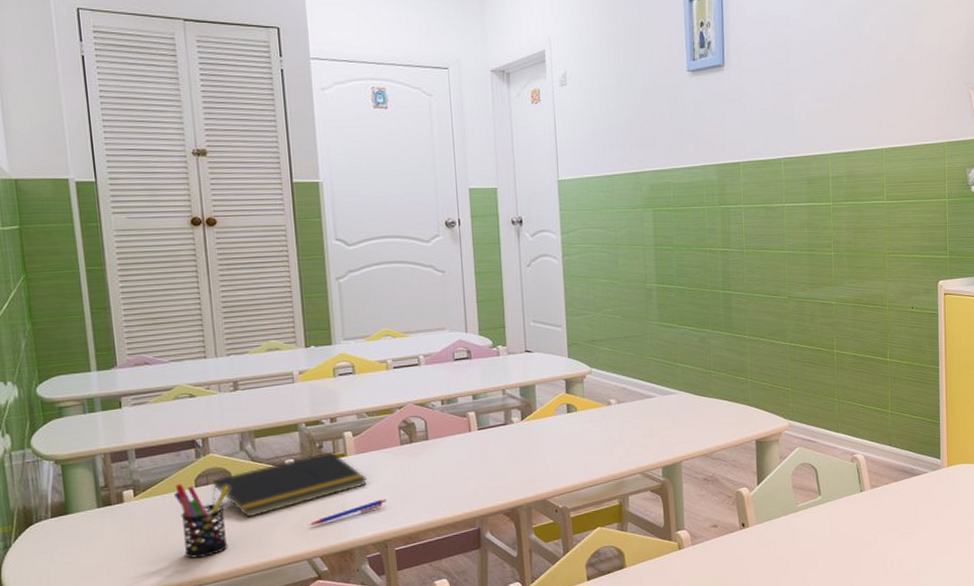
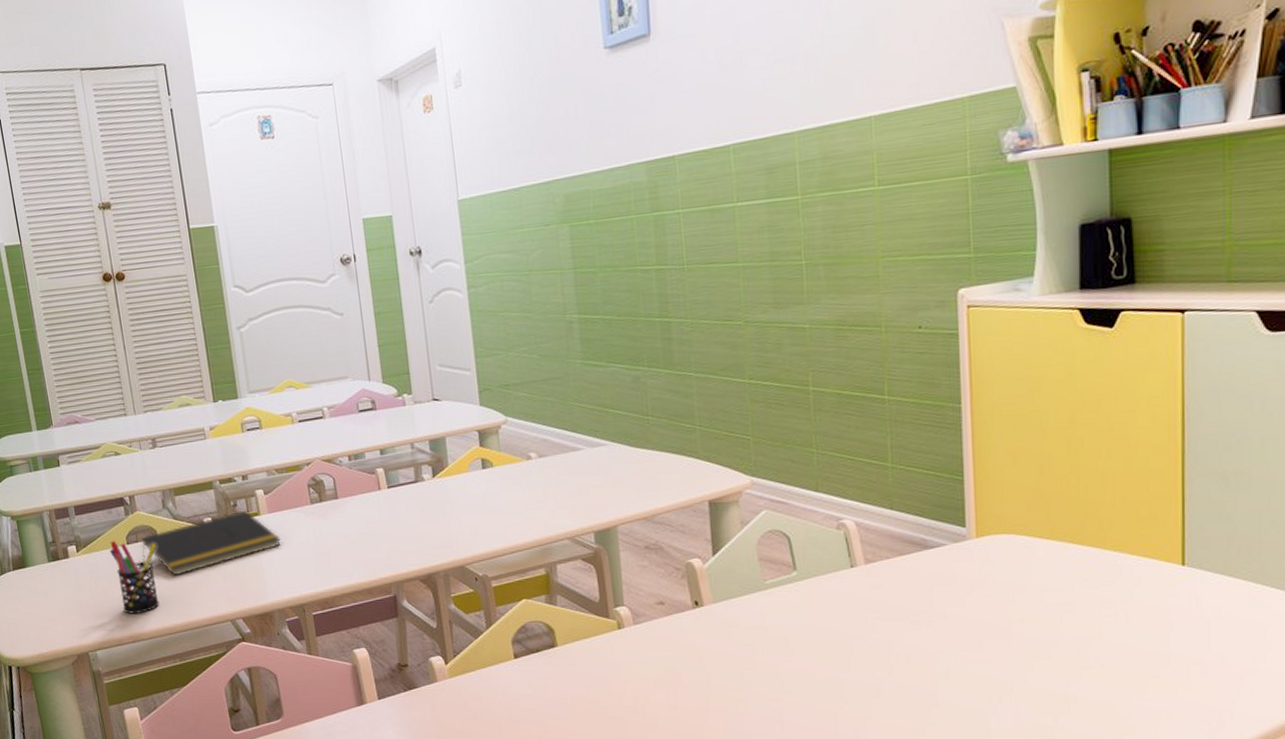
pen: present [309,499,387,526] -> none [230,561,301,586]

